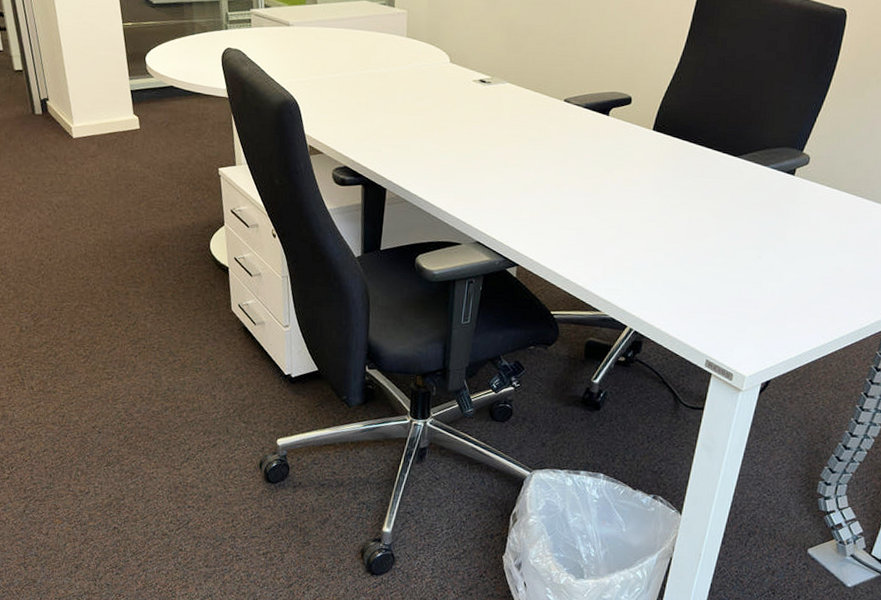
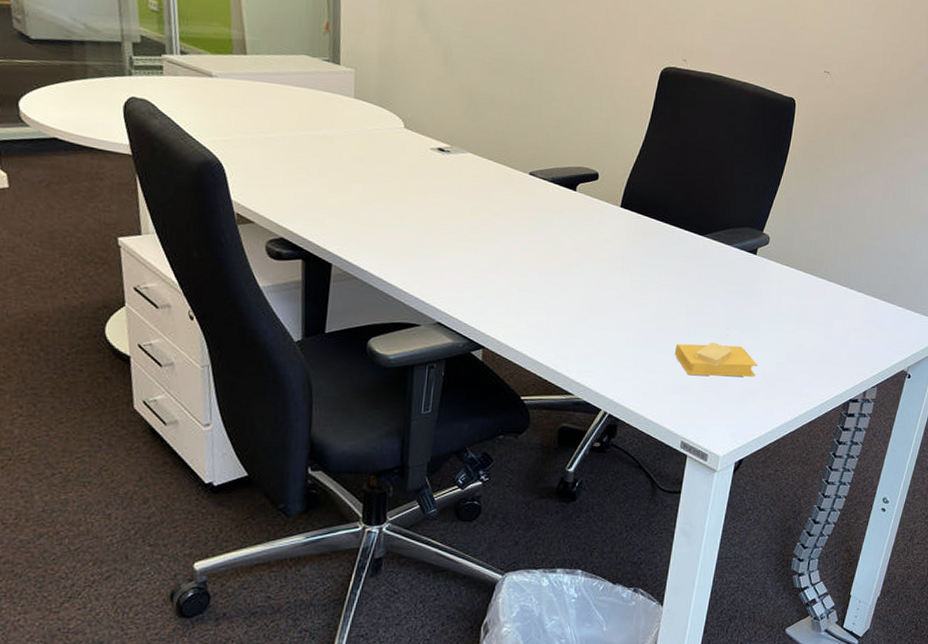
sticky notes: none [703,264,791,300] -> present [675,342,758,377]

